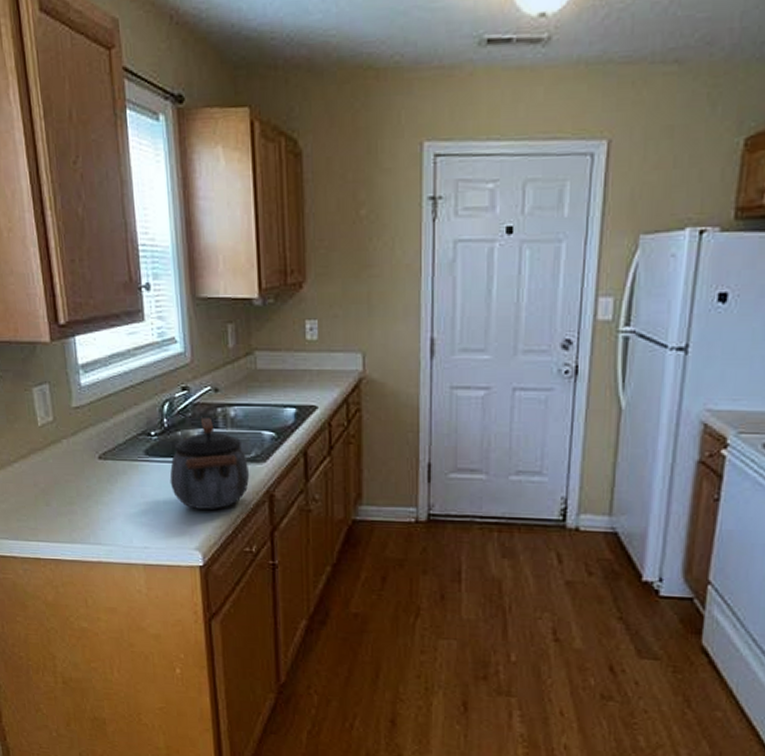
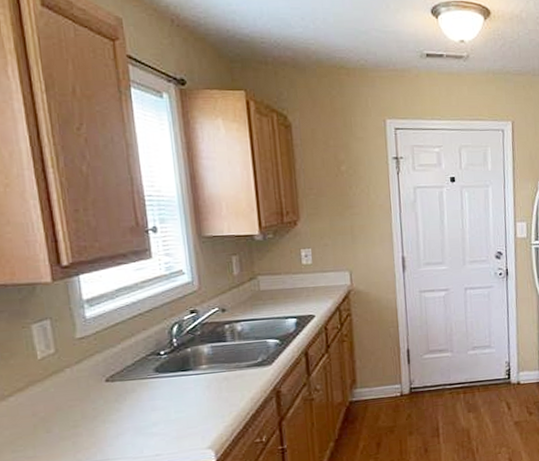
kettle: present [169,418,250,509] -> none [180,334,258,413]

